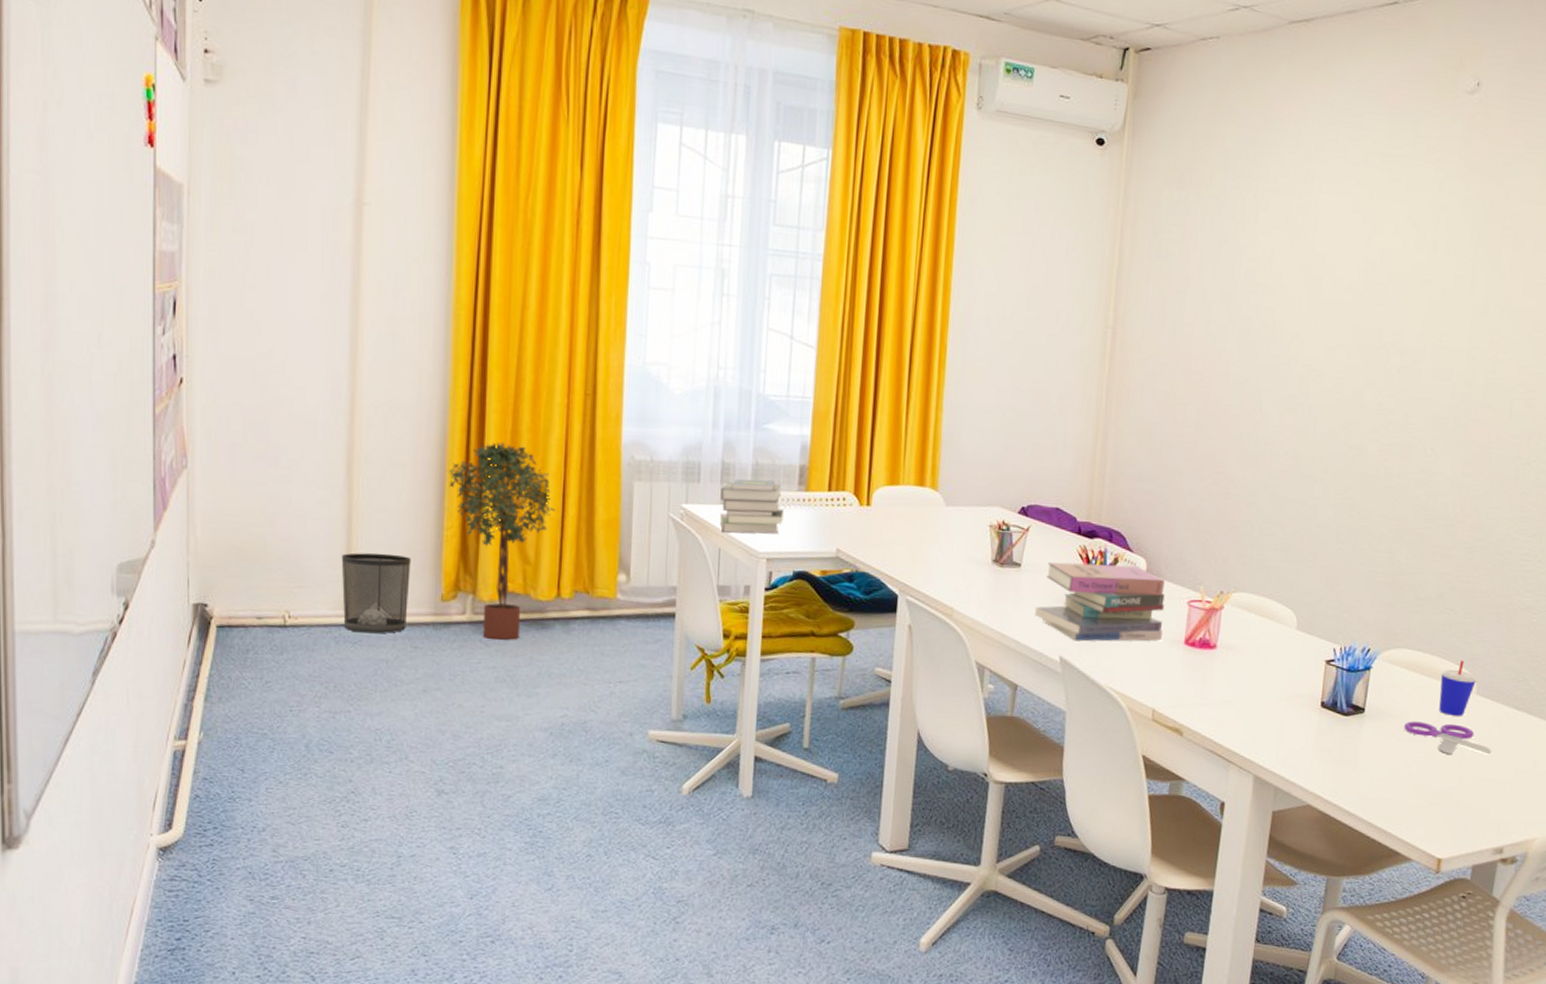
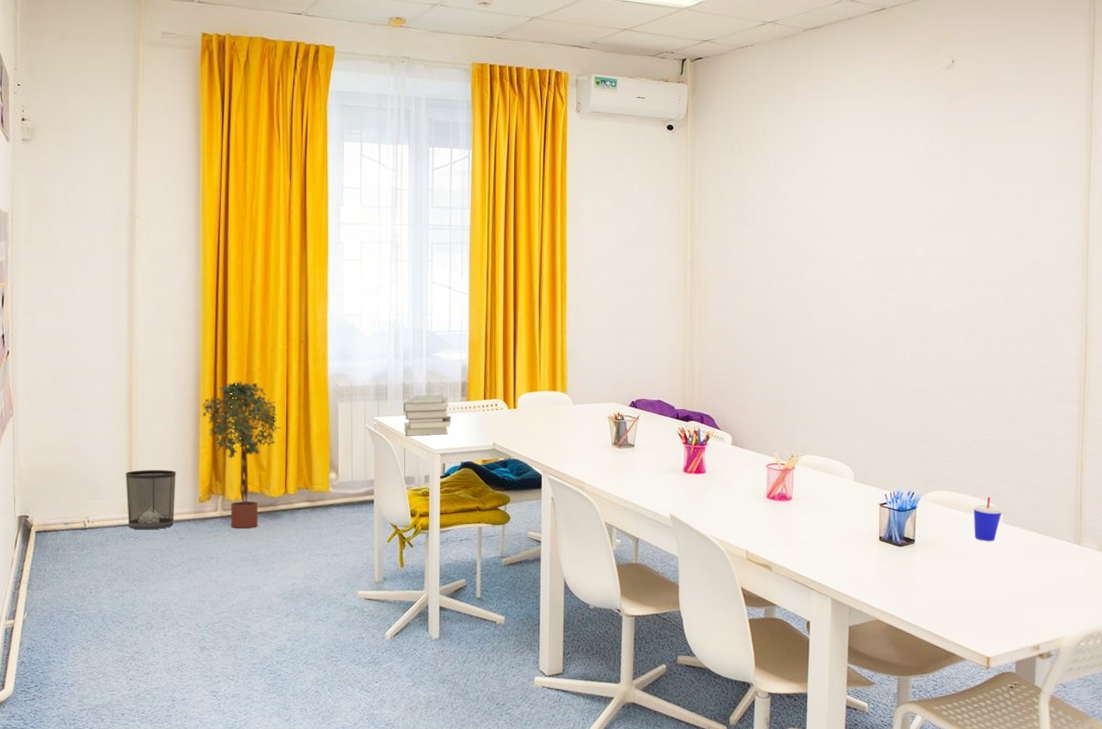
books: present [1035,562,1165,642] -> none [648,440,749,501]
scissors: present [1404,721,1492,755] -> none [948,547,1021,572]

